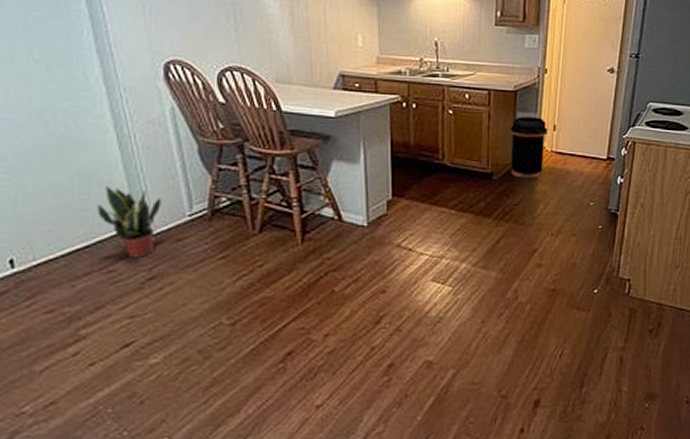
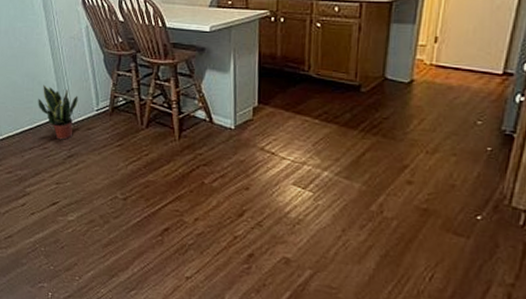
trash can: present [510,116,548,178] -> none [382,28,428,92]

